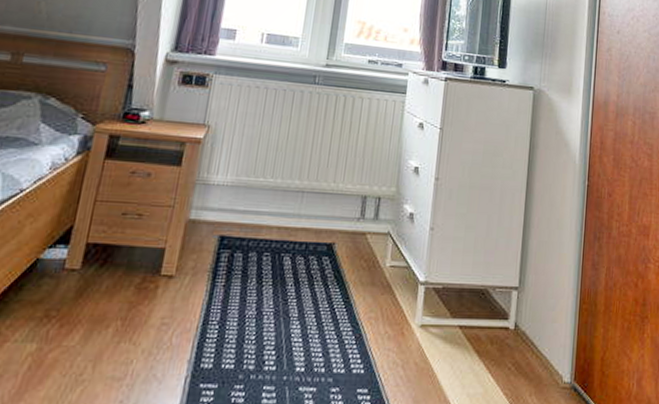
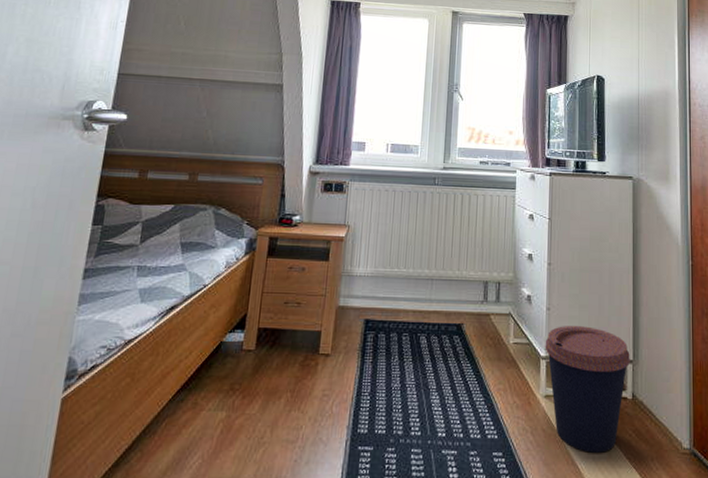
coffee cup: none [424,248,516,388] -> present [545,326,630,453]

